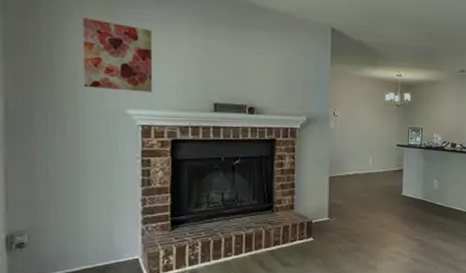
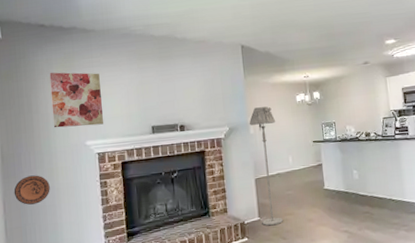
decorative plate: none [21,141,73,176] -> present [14,175,50,205]
floor lamp: none [330,100,360,228] -> present [249,106,283,226]

